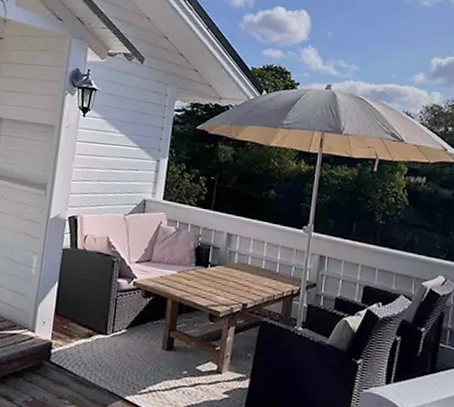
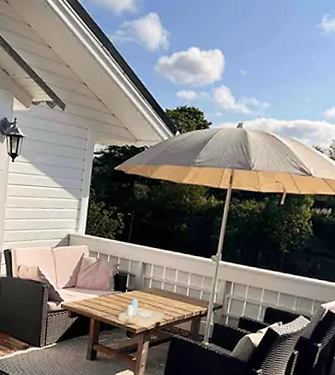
serving tray: none [199,273,252,311] -> present [117,297,165,329]

